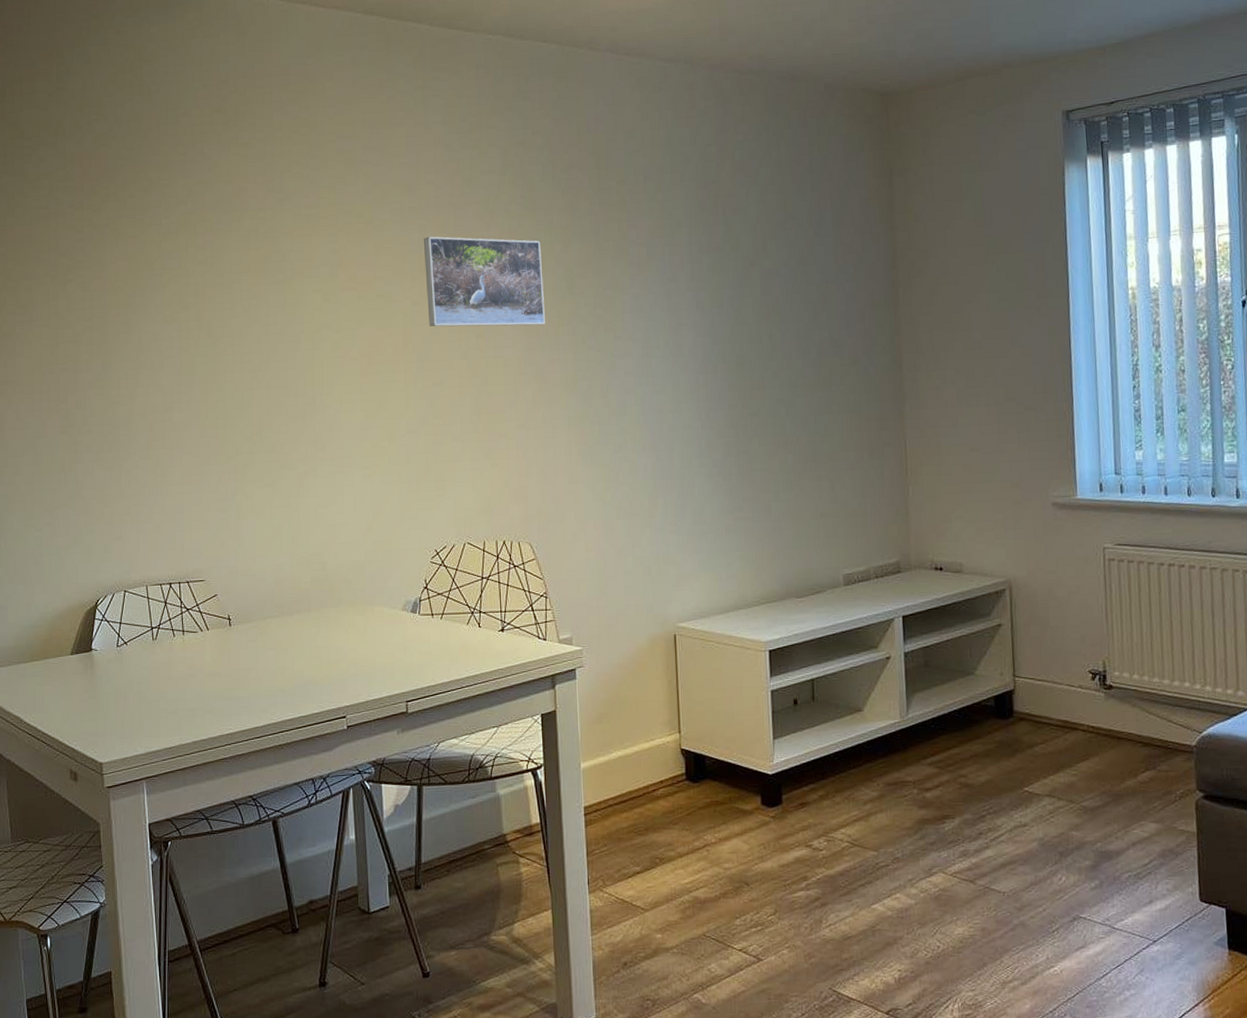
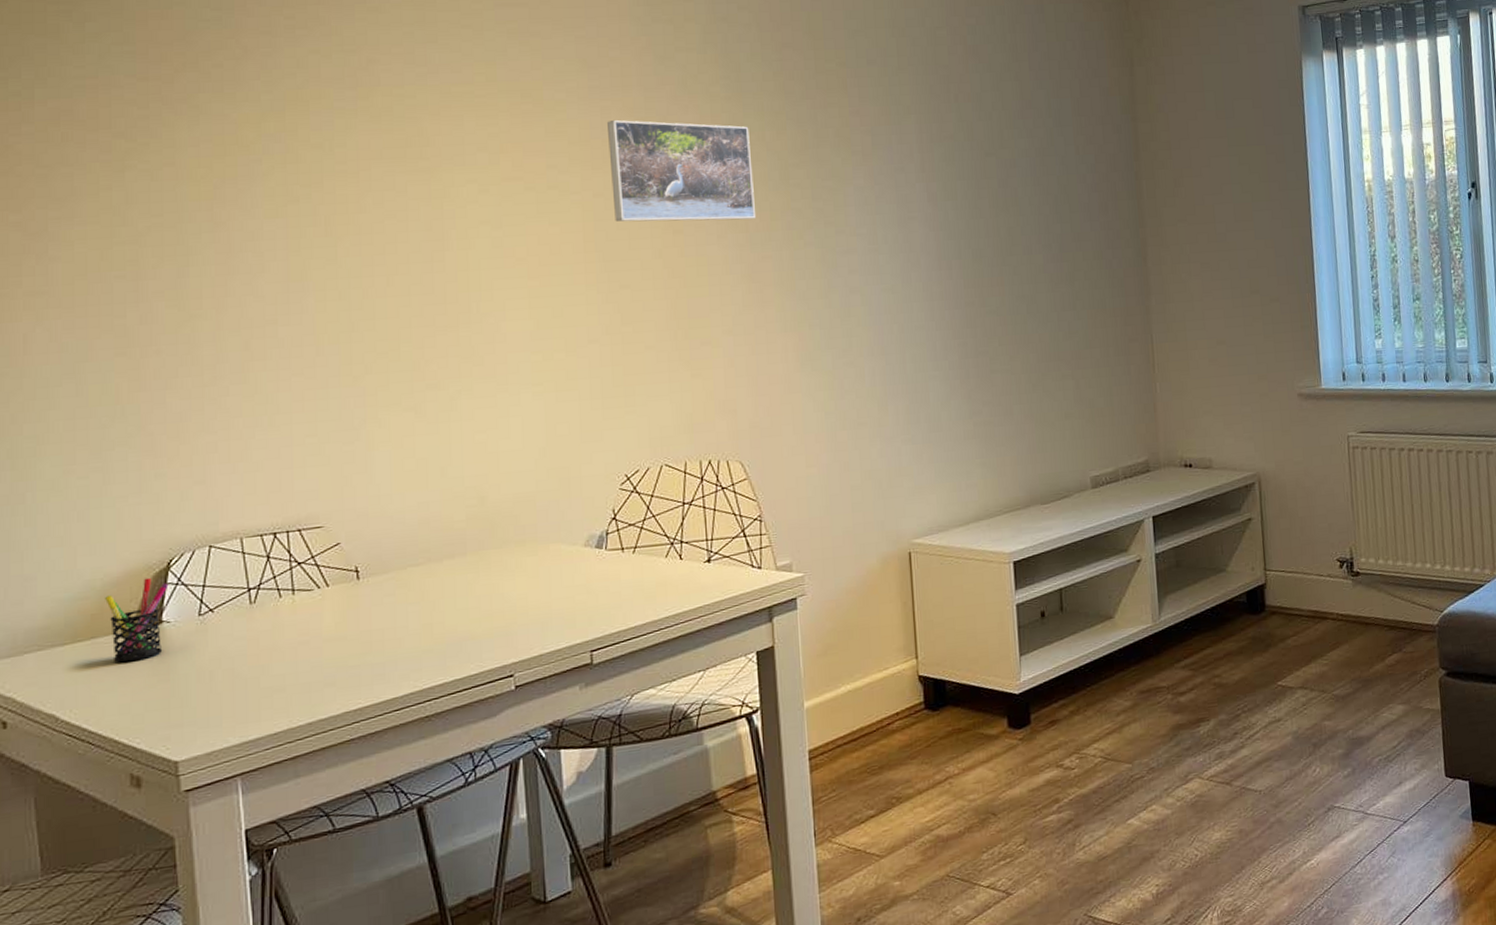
pen holder: none [53,613,96,680] -> present [105,577,169,663]

